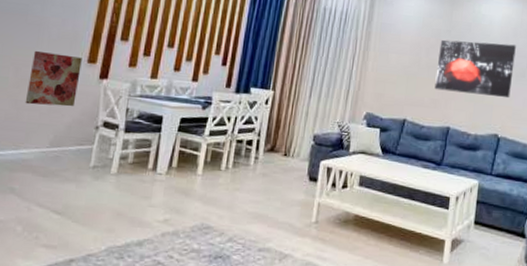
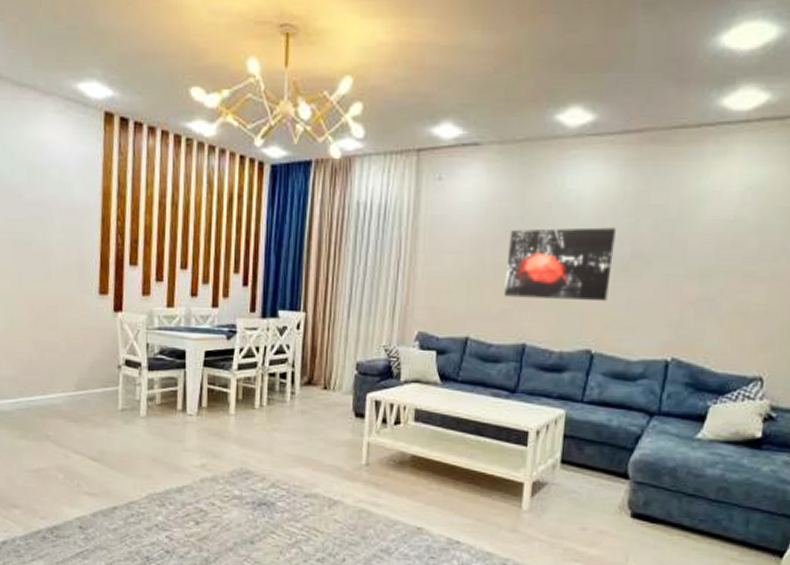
wall art: present [25,50,82,107] -> none [44,284,94,346]

